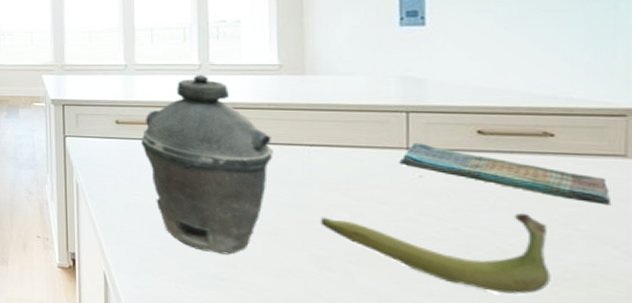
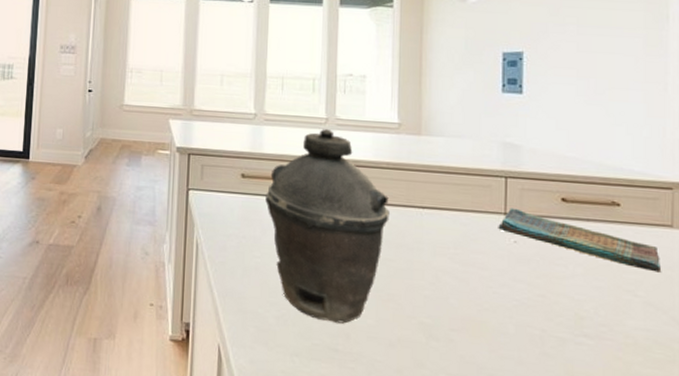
banana: present [320,212,551,295] -> none [428,279,616,361]

